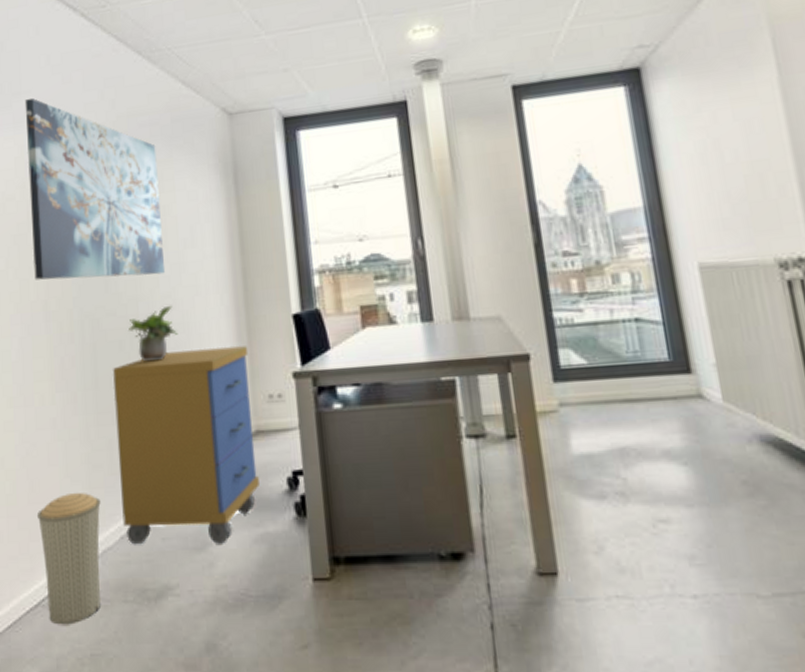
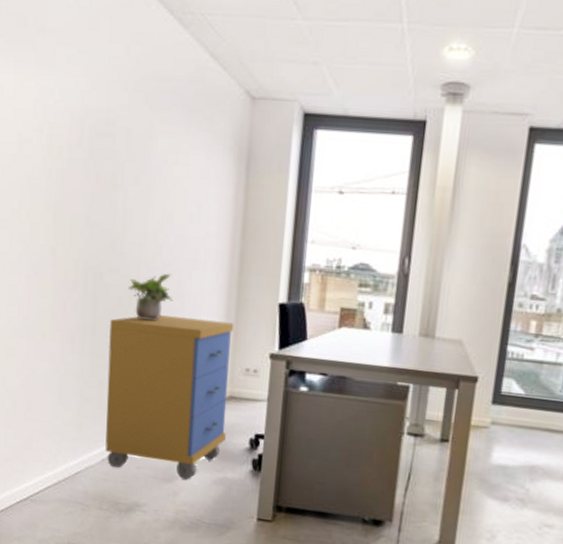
wall art: present [24,98,166,280] -> none [45,39,176,244]
trash can: present [36,492,101,625] -> none [31,417,88,518]

